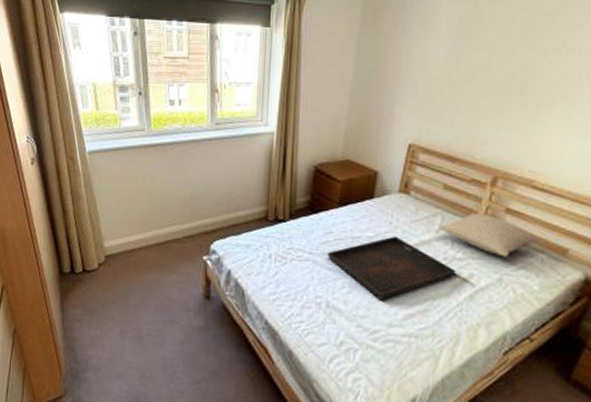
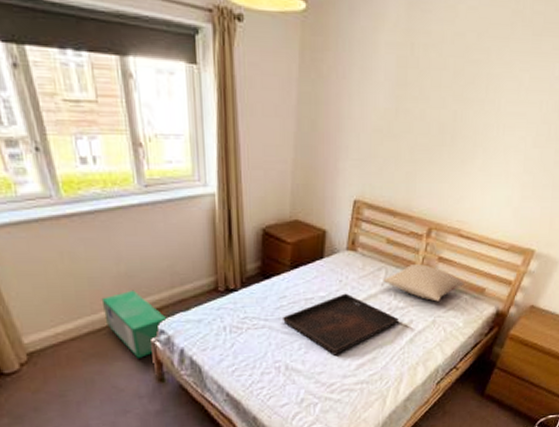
storage bin: none [168,211,220,274] -> present [101,289,167,358]

